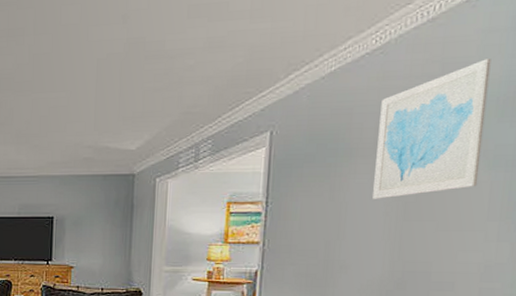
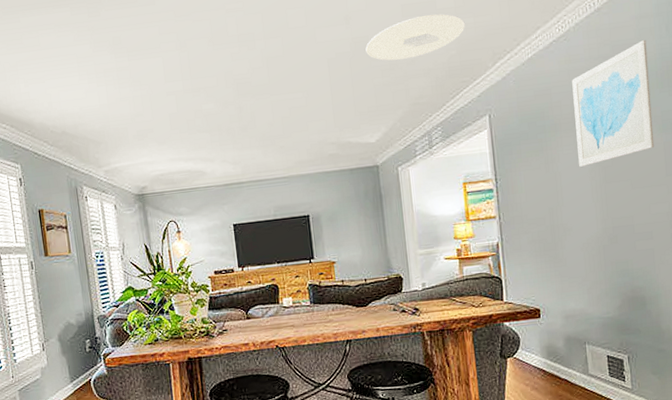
ceiling light: none [140,17,260,65] -> present [365,13,465,61]

